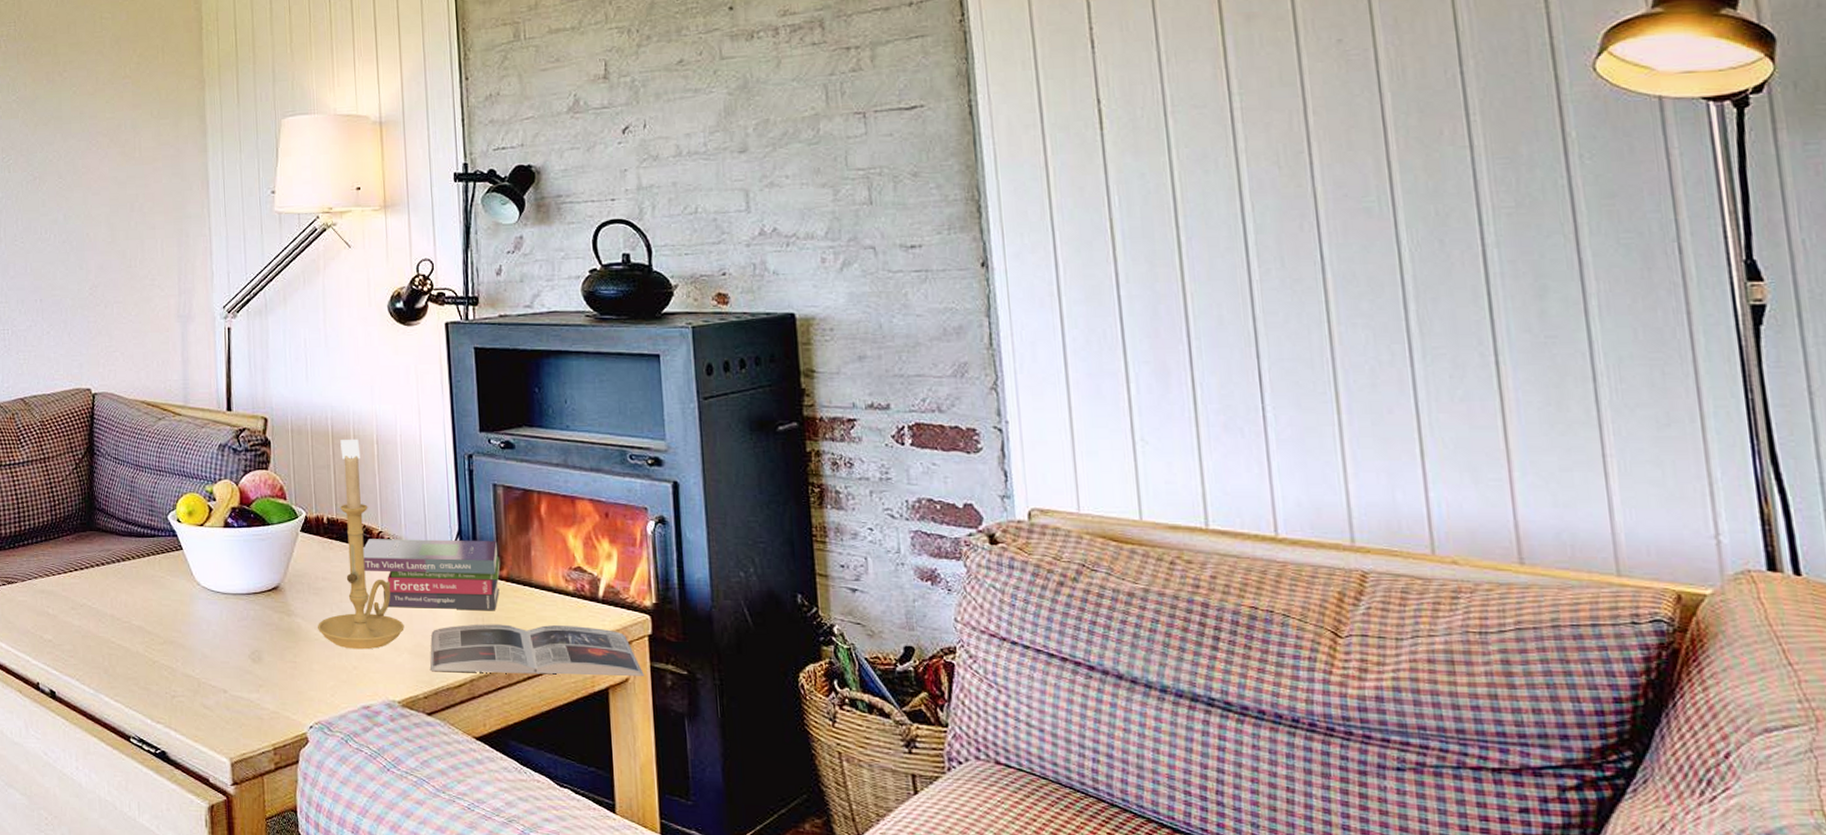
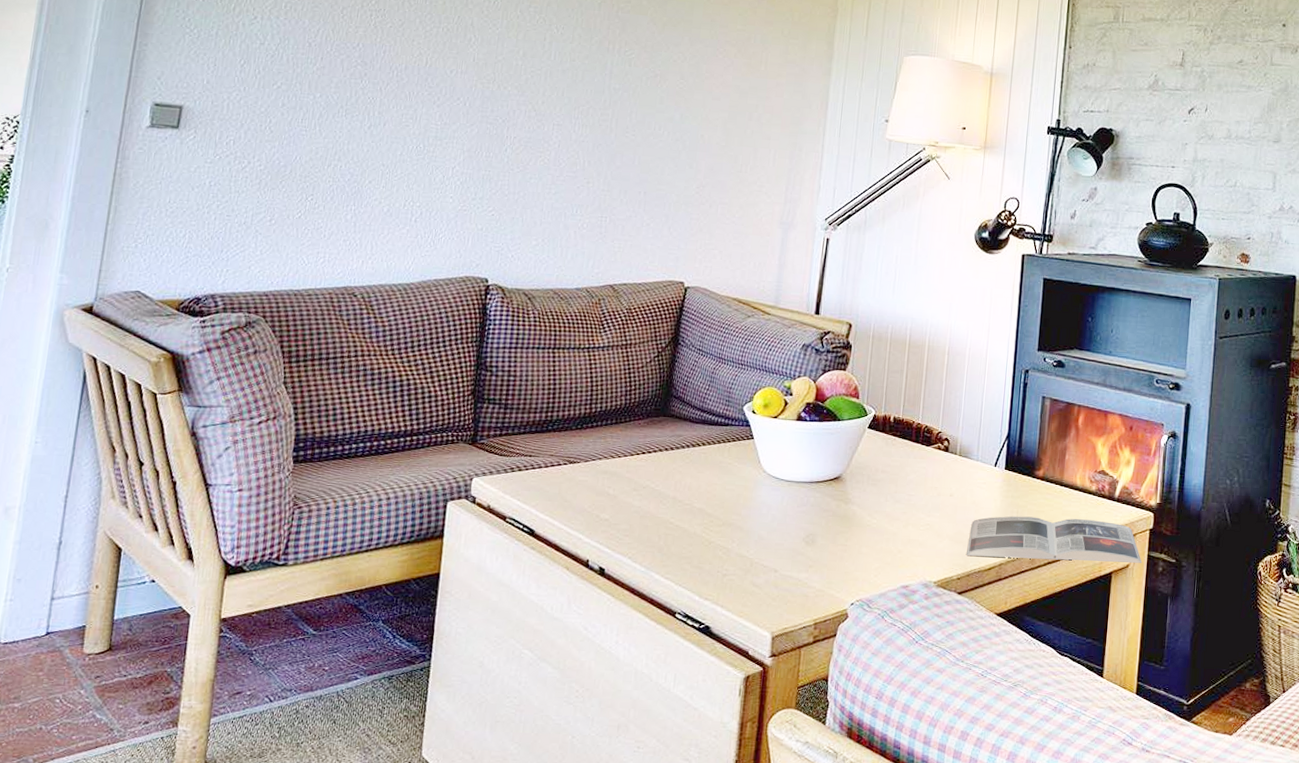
candle holder: present [318,438,405,650] -> none [871,348,949,536]
books: present [363,539,500,611] -> none [920,438,1039,505]

